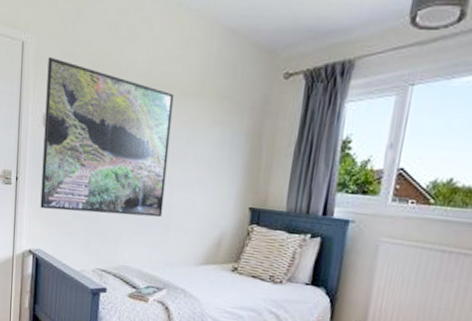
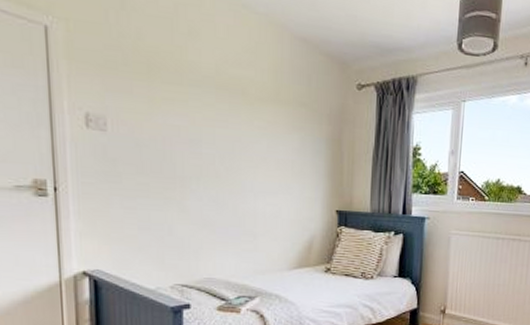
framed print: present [40,56,174,218] -> none [85,47,248,225]

